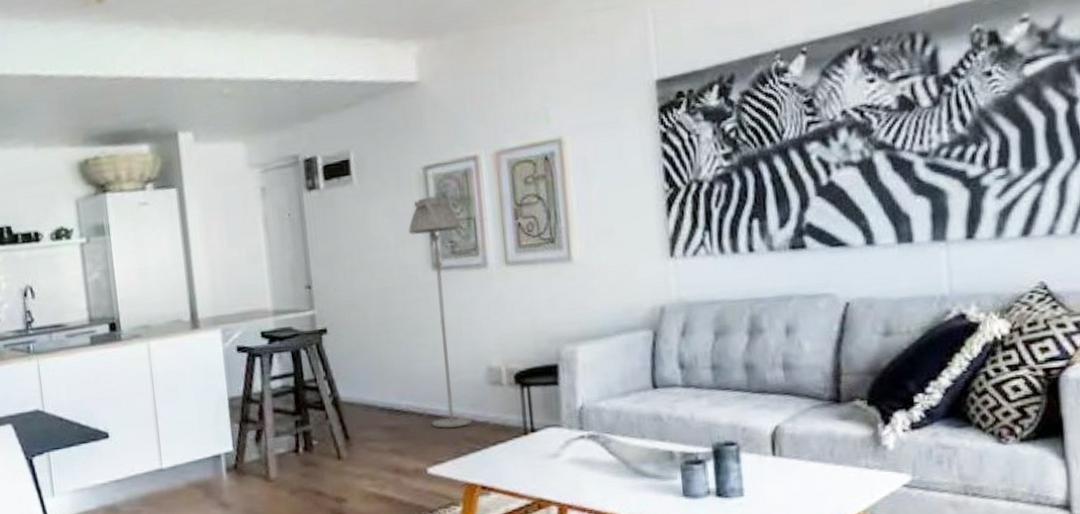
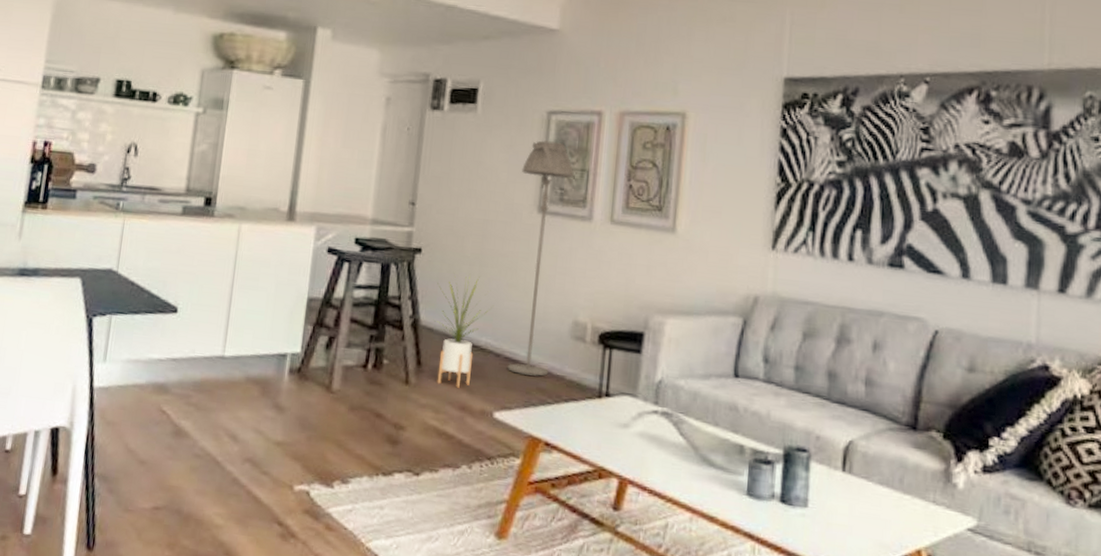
house plant: none [348,344,404,453] -> present [434,276,489,388]

